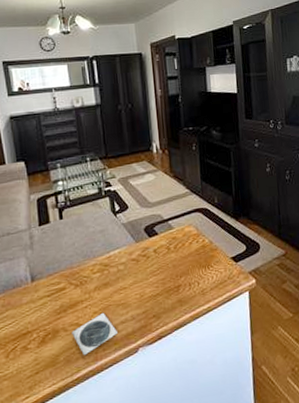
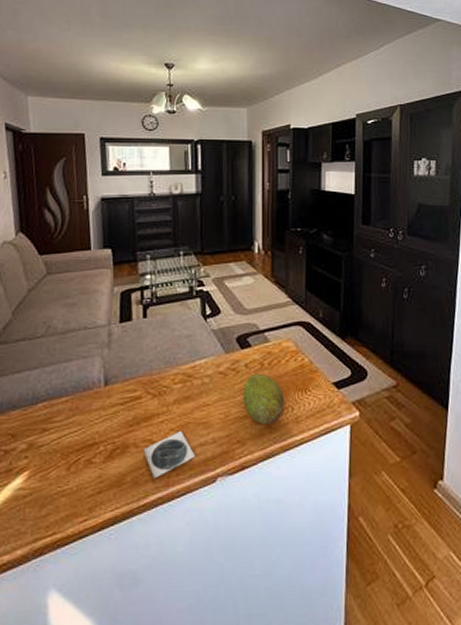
fruit: none [154,256,191,300] -> present [243,373,285,425]

